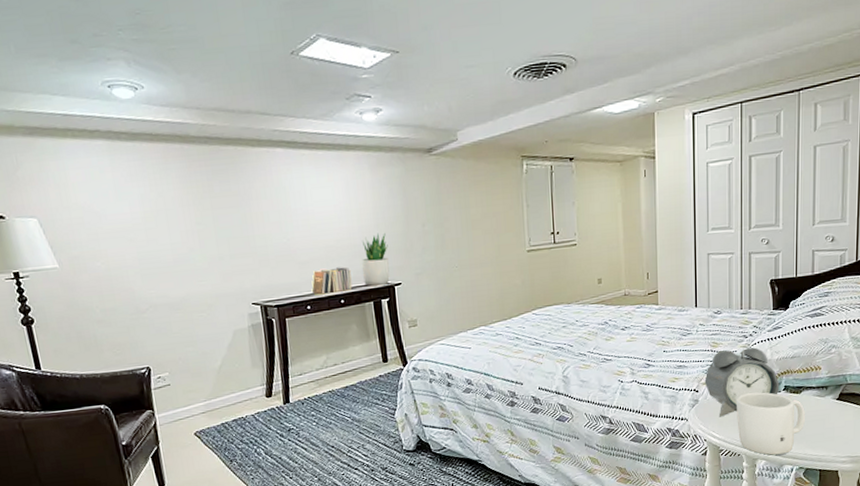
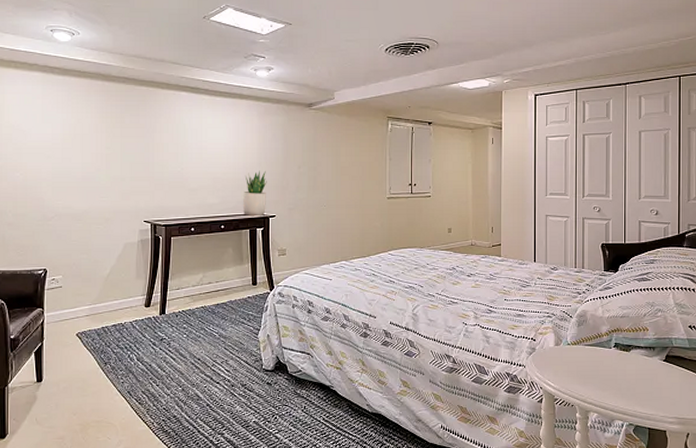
books: present [311,267,353,295] -> none [197,196,233,219]
alarm clock: present [704,347,780,417] -> none [541,303,610,367]
mug: present [735,392,805,455] -> none [570,346,634,409]

